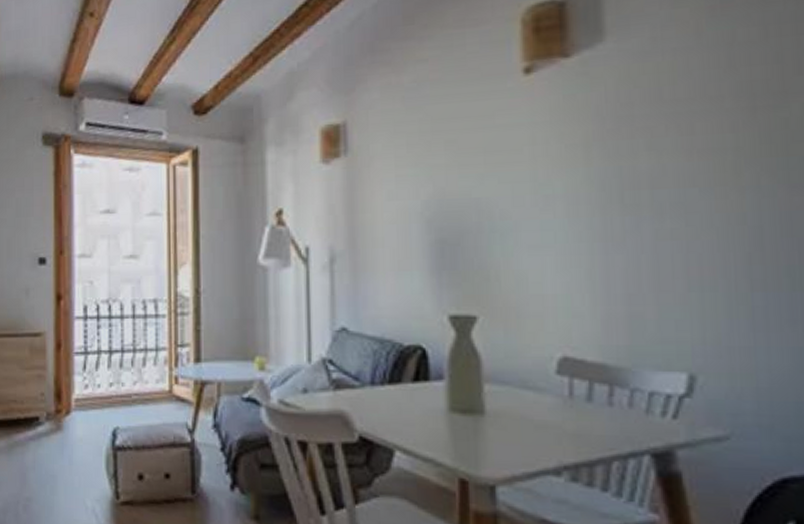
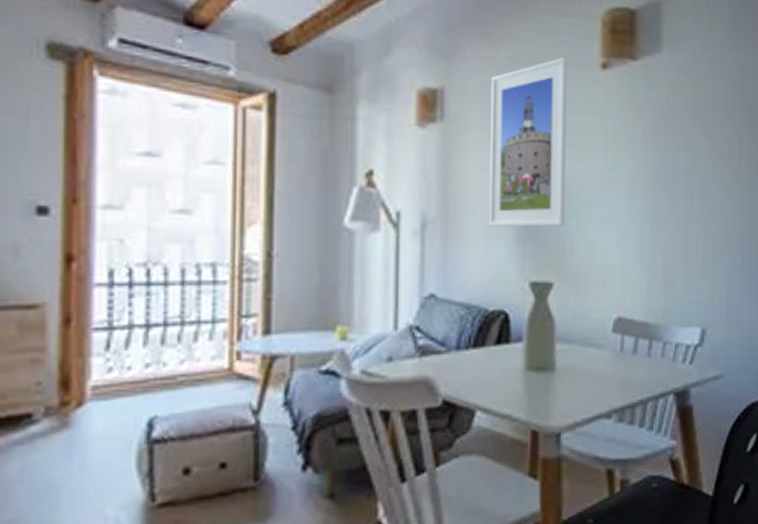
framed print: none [394,68,487,258] -> present [488,56,568,227]

